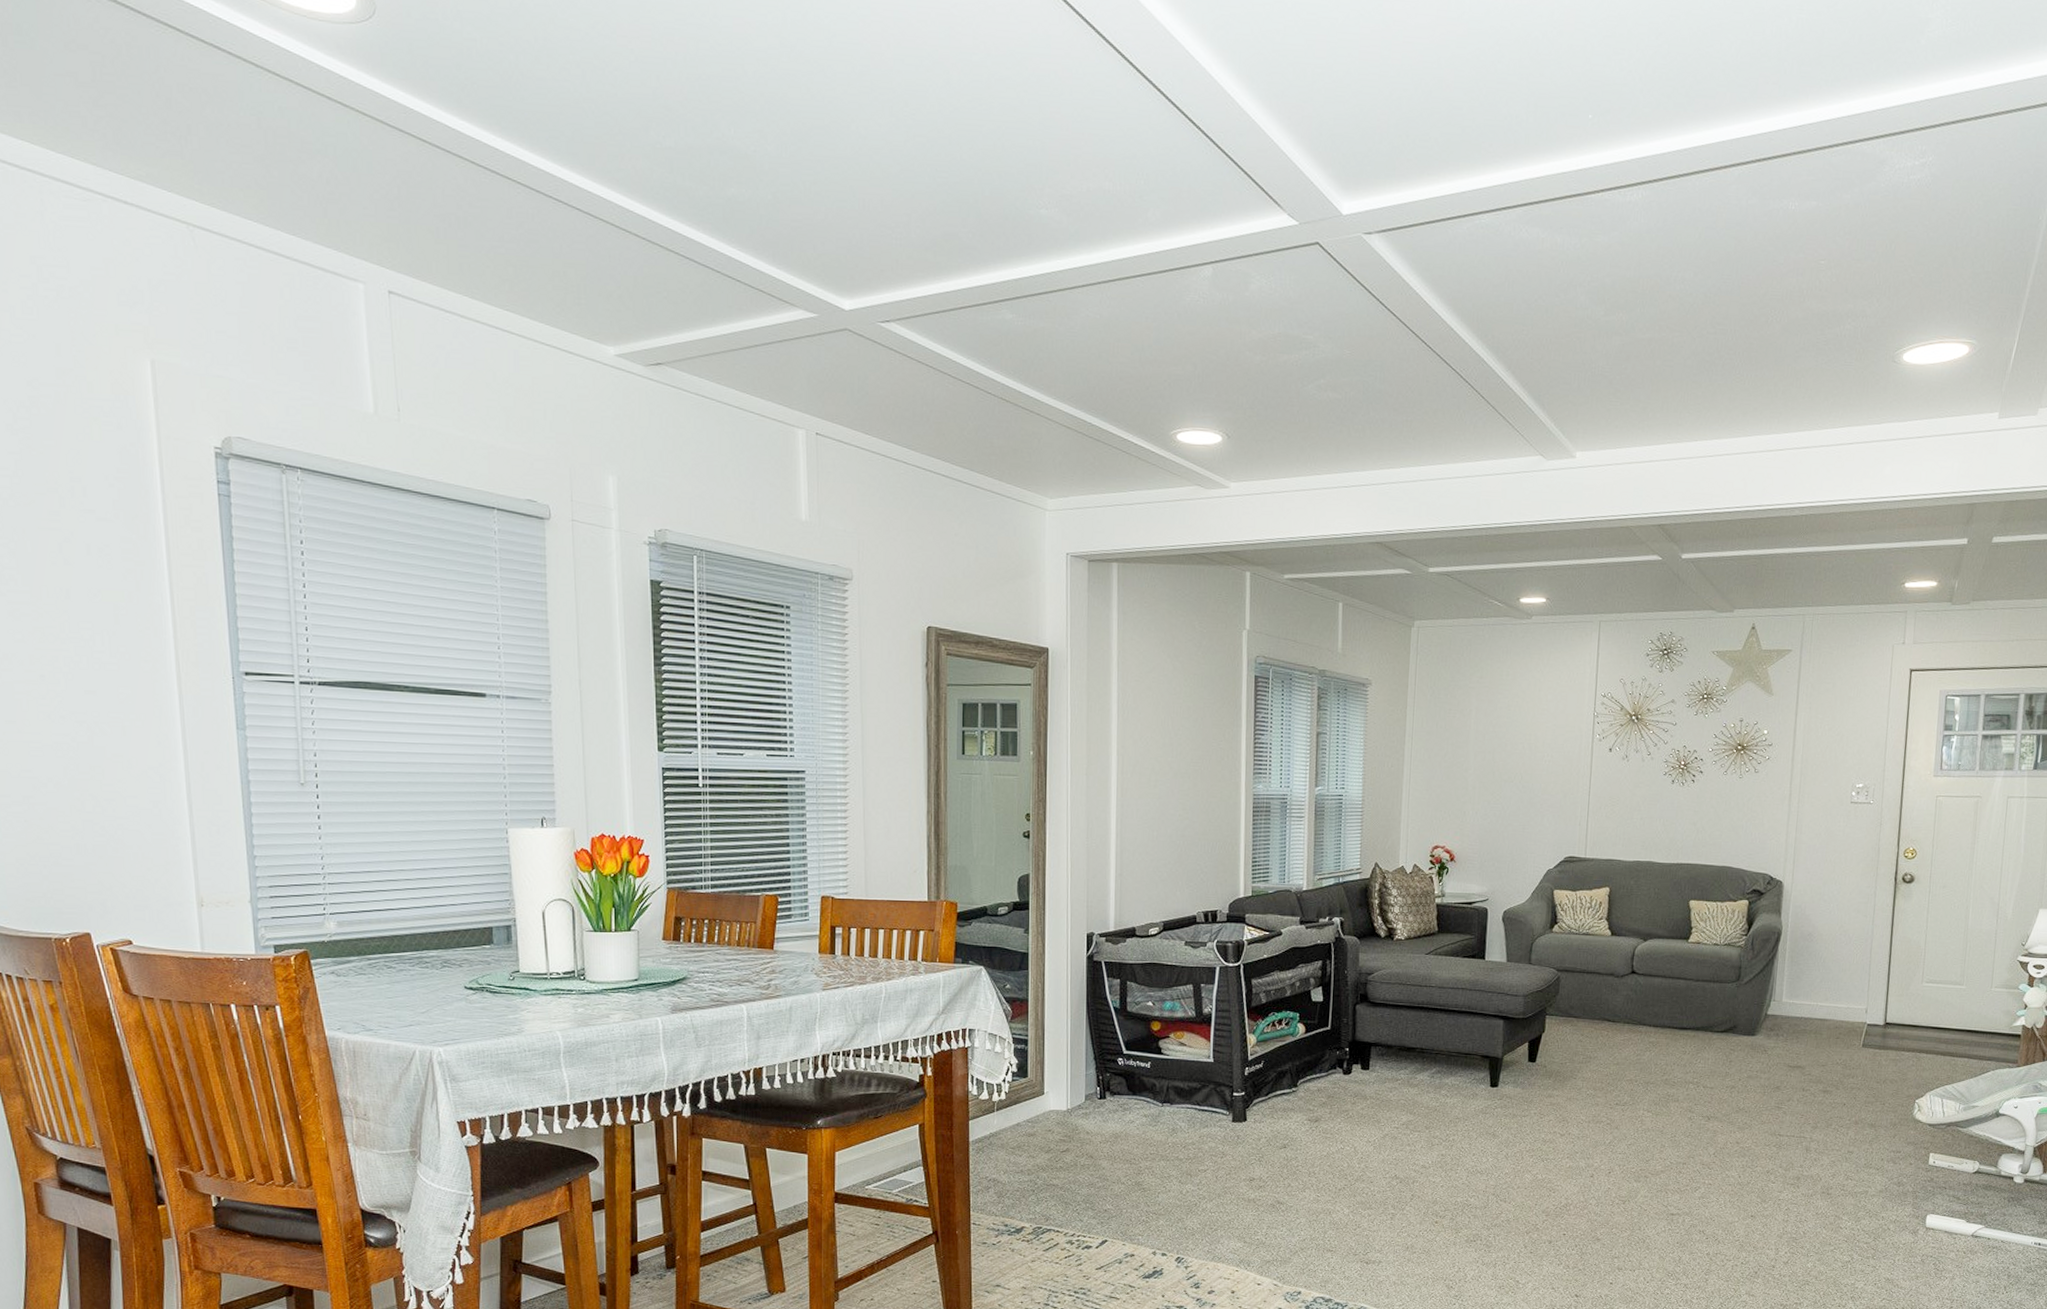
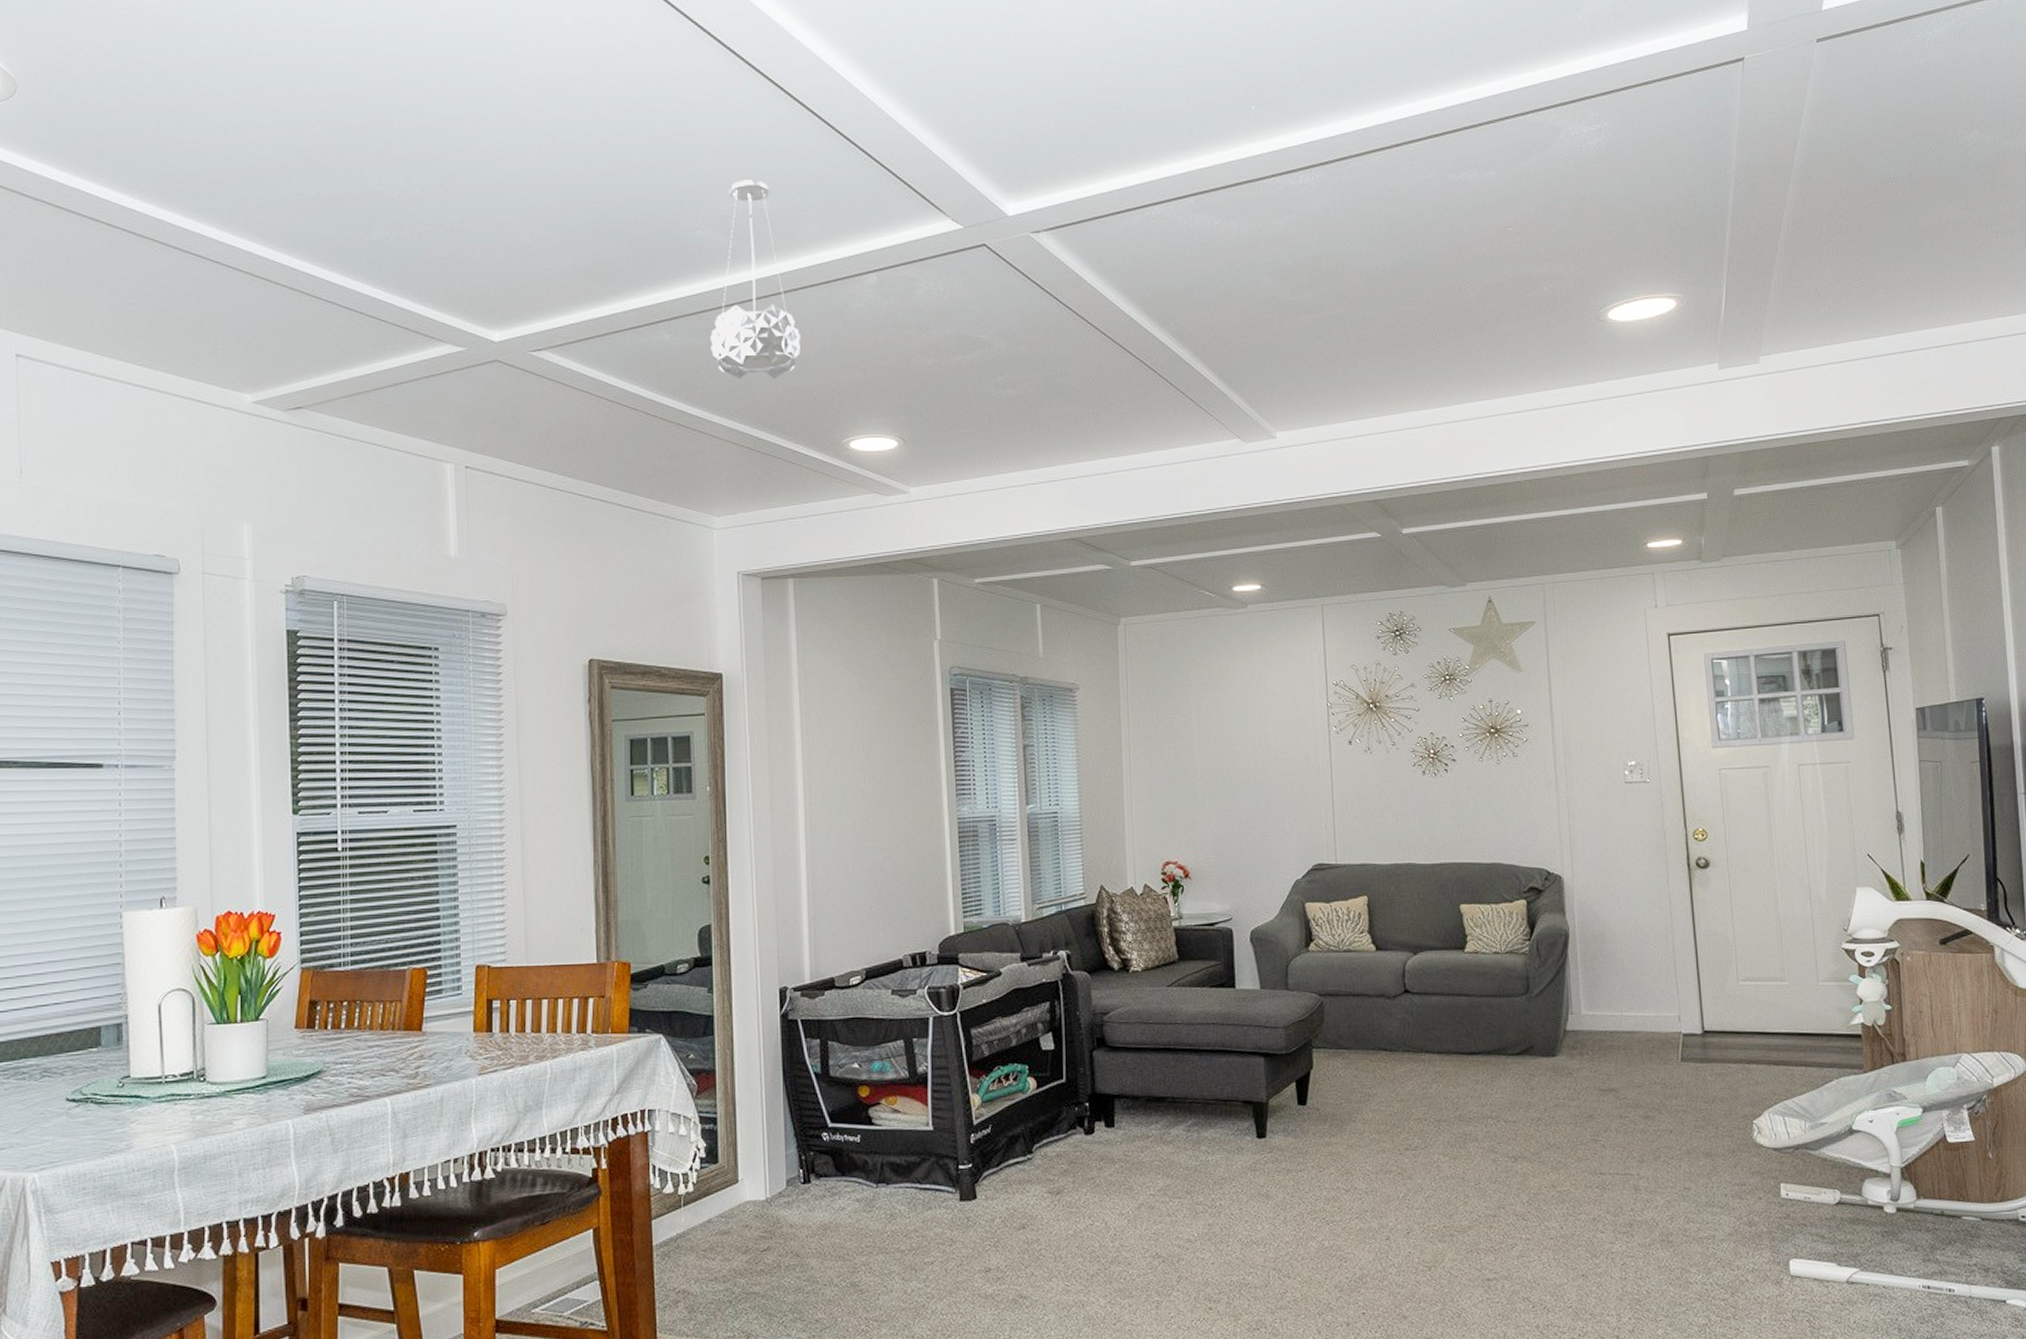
pendant light: none [1050,158,1137,367] -> present [710,179,802,379]

